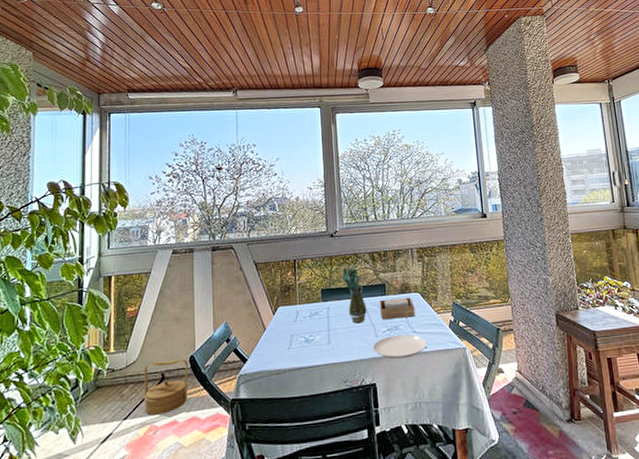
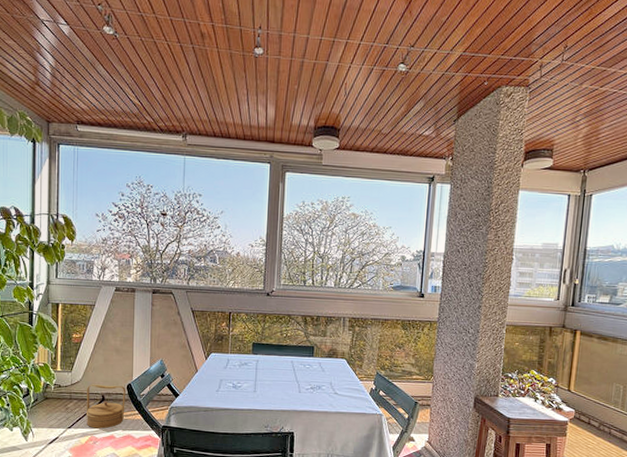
vase: present [341,266,367,324] -> none [273,324,294,378]
plate: present [373,334,428,359] -> none [295,394,347,415]
napkin holder: present [379,297,416,320] -> none [305,360,340,380]

